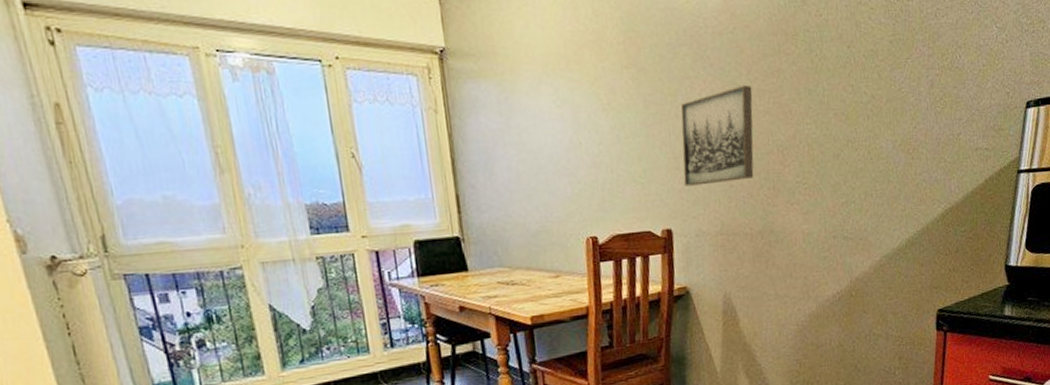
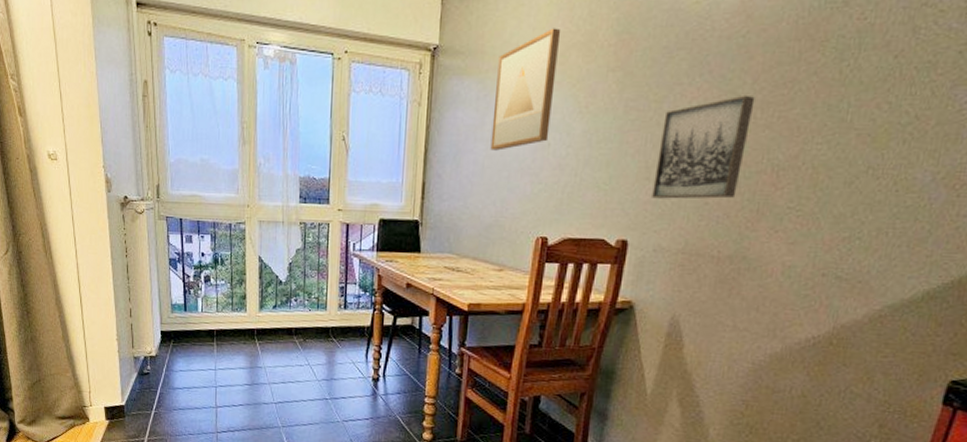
wall art: none [512,27,579,155] -> present [490,28,561,151]

